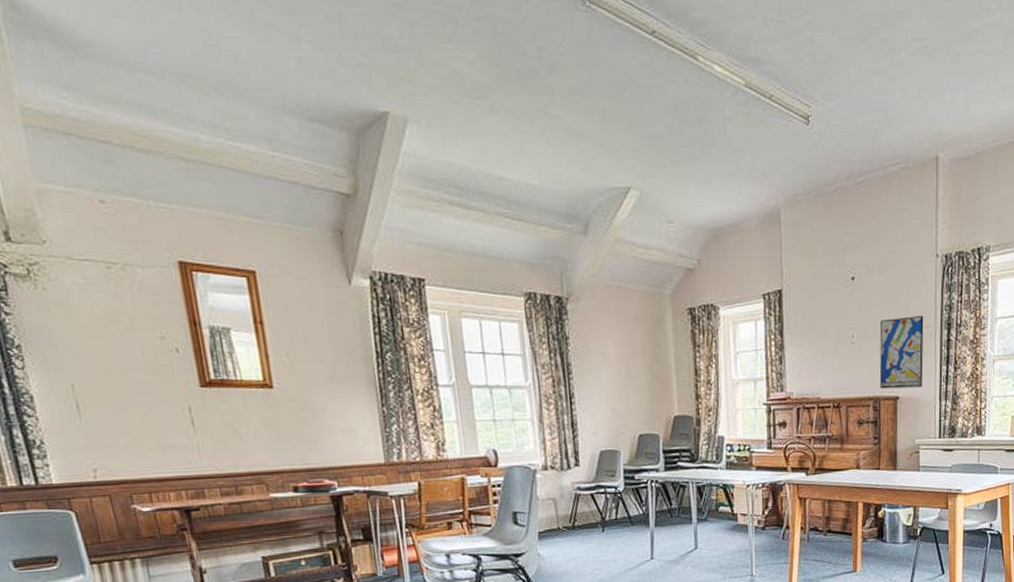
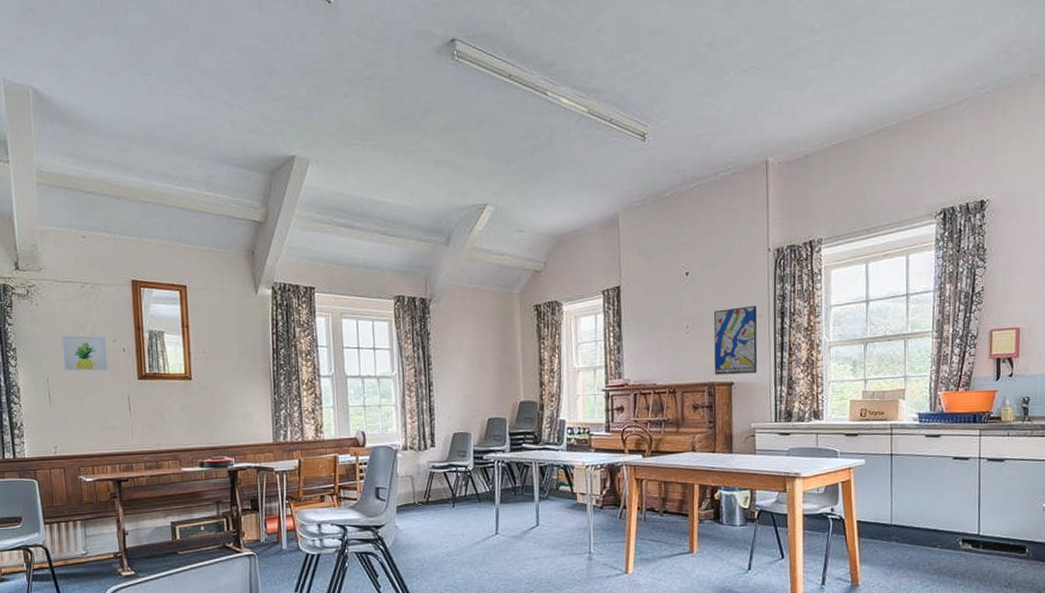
wall art: none [85,330,158,377] -> present [61,335,109,372]

